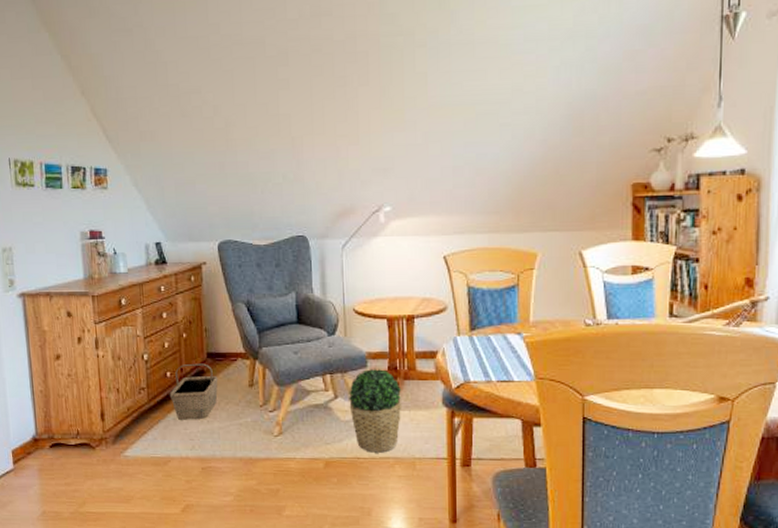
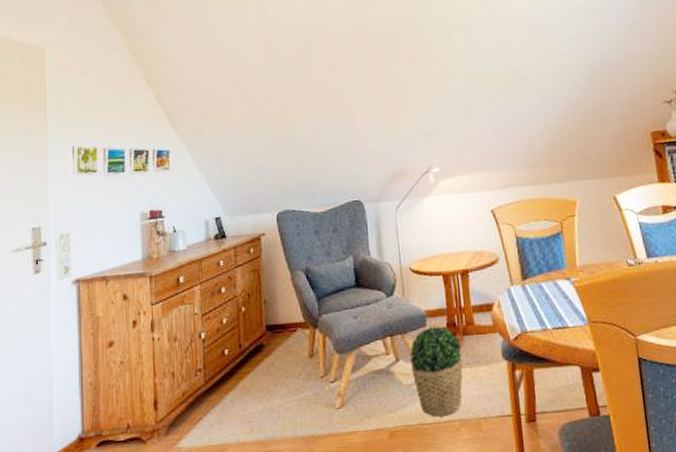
basket: present [169,363,218,420] -> none [227,337,278,401]

